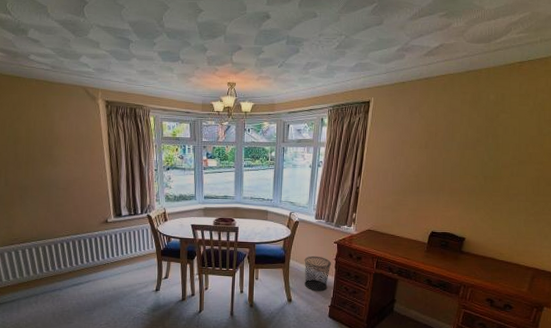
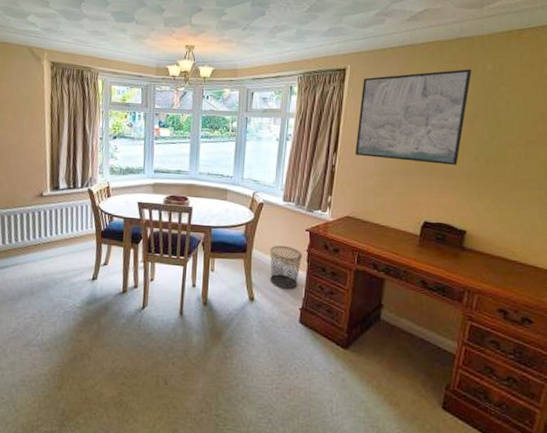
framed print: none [377,99,477,183] -> present [355,68,472,165]

